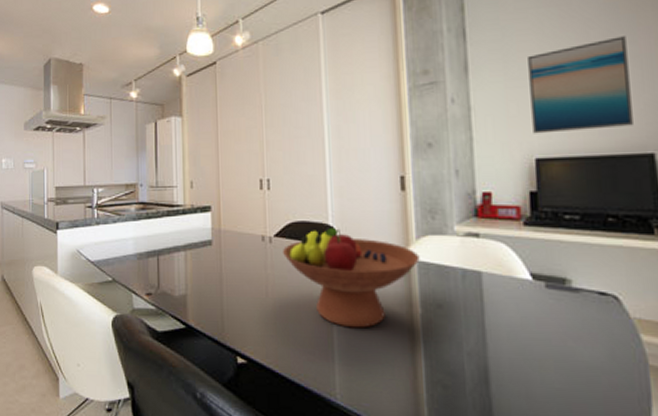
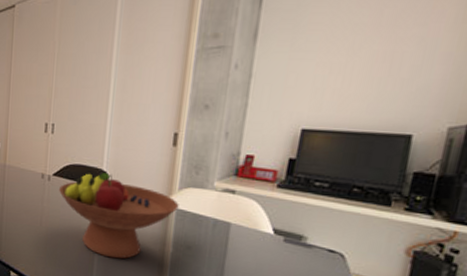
wall art: present [528,36,633,134] -> none [305,18,418,108]

